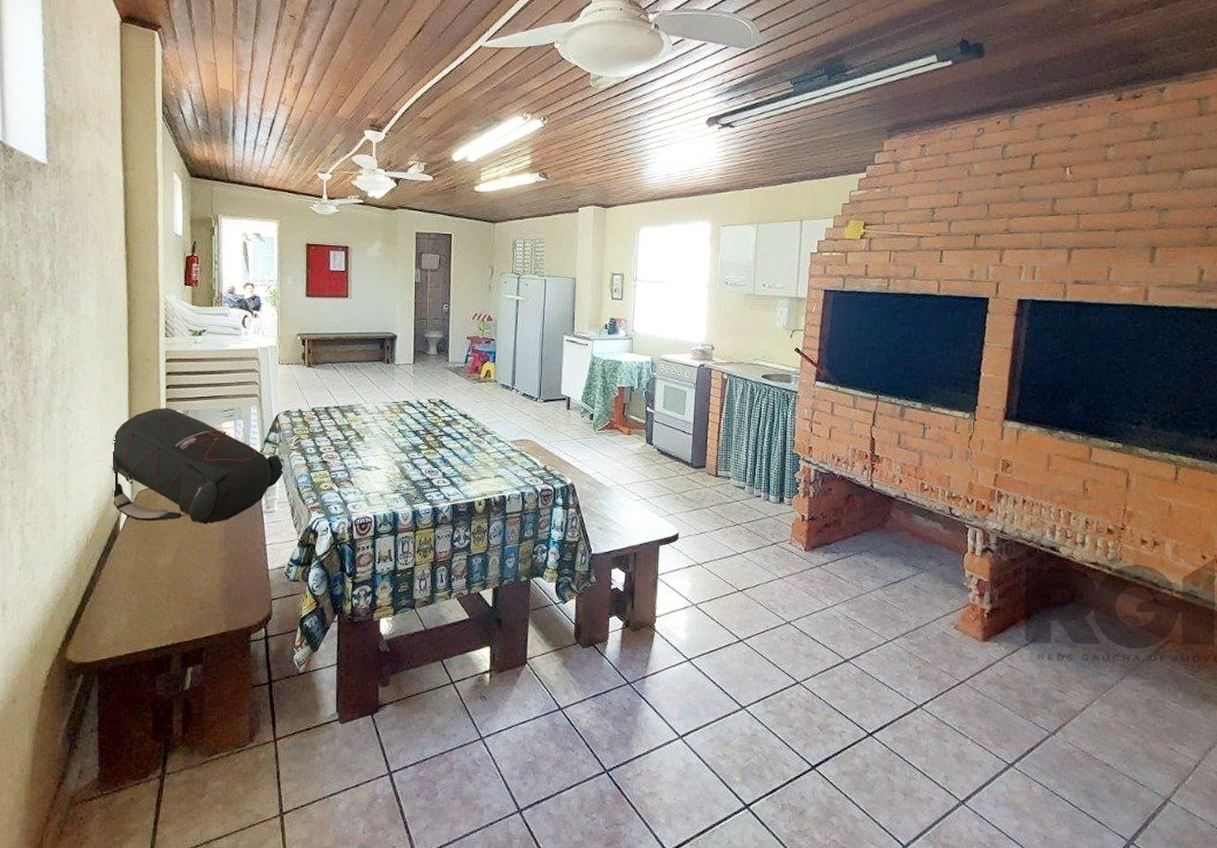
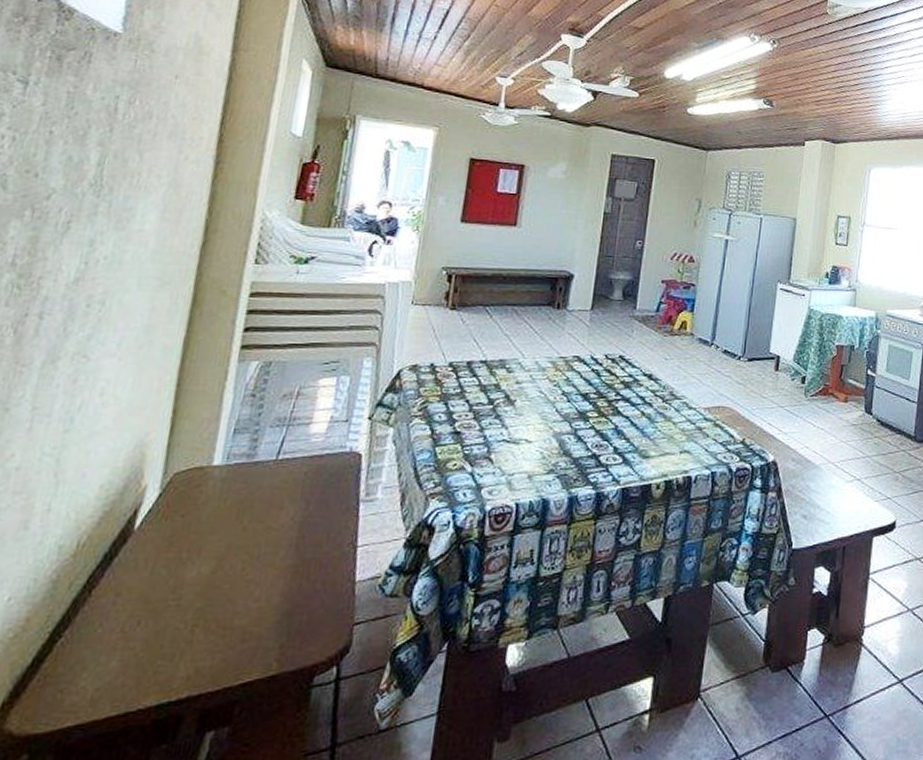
backpack: present [111,408,283,525] -> none [129,357,399,519]

